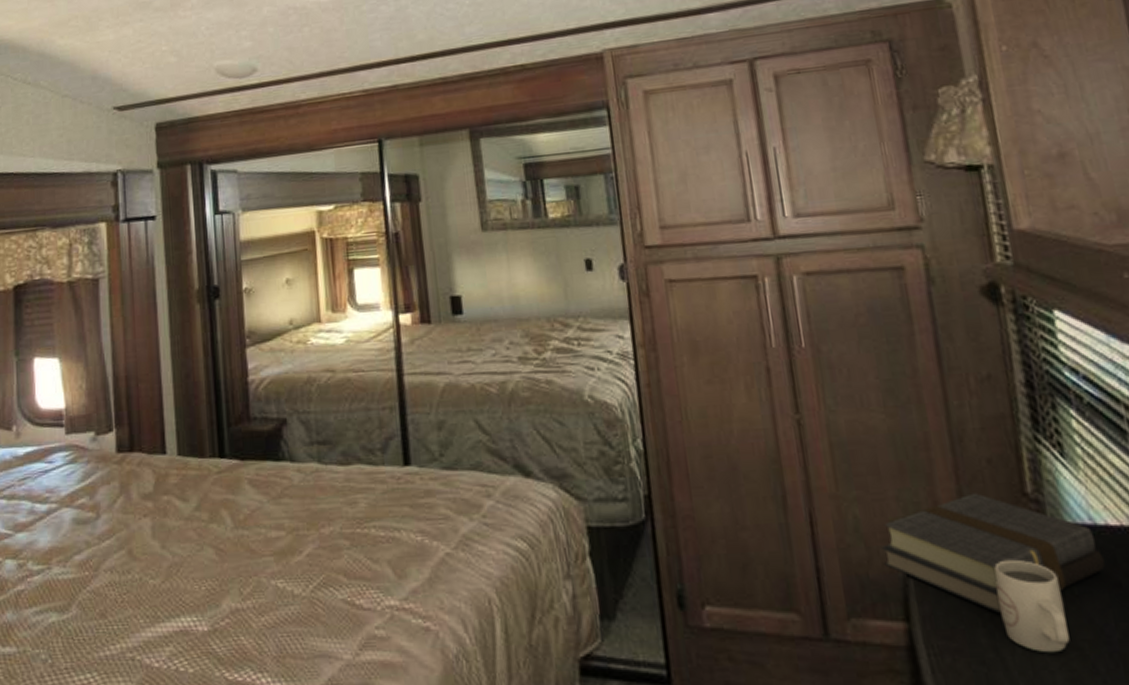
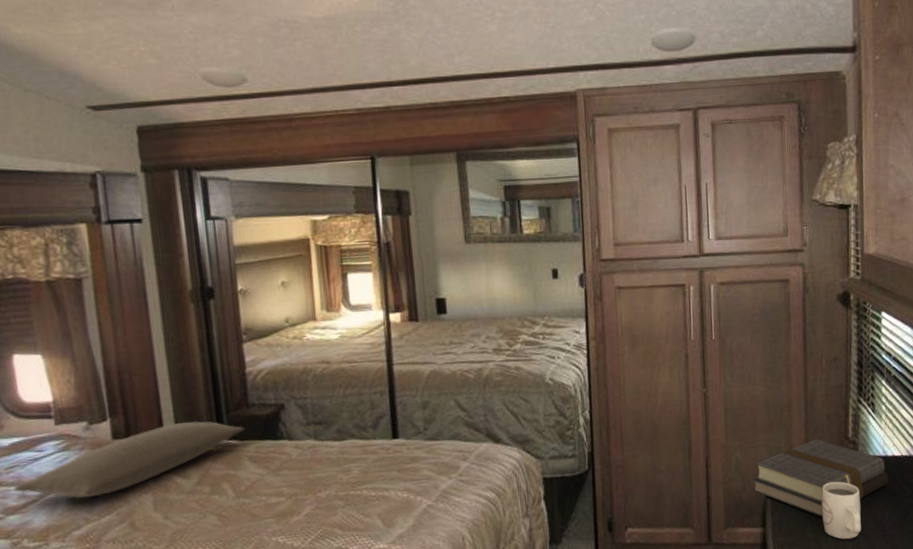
pillow: none [23,435,246,518] -> present [13,421,245,498]

